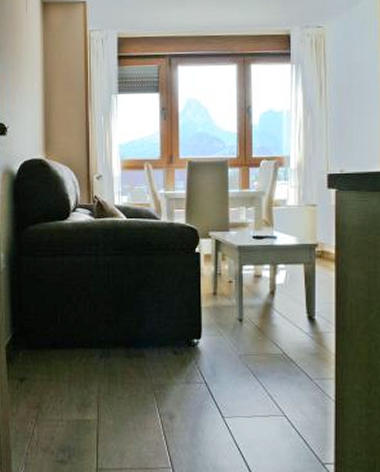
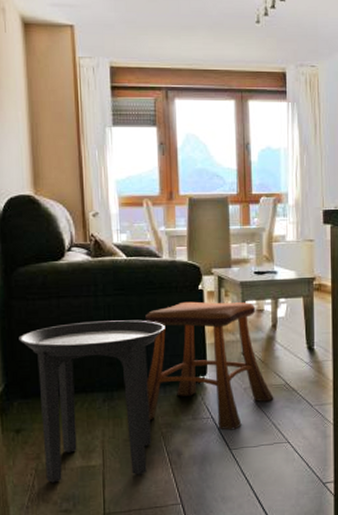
side table: none [26,279,162,434] -> present [19,320,166,483]
stool: none [141,264,270,398] -> present [145,301,274,430]

